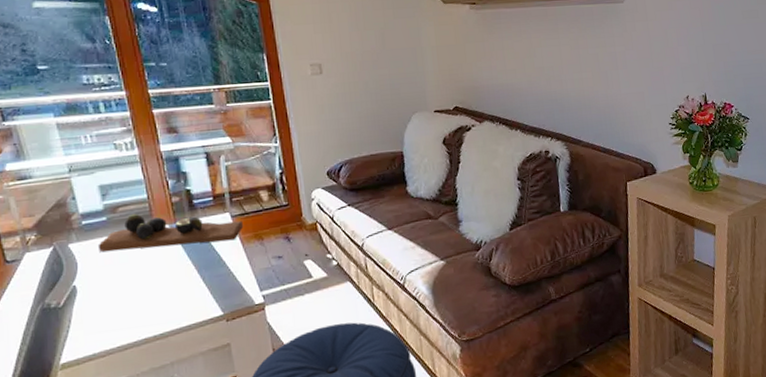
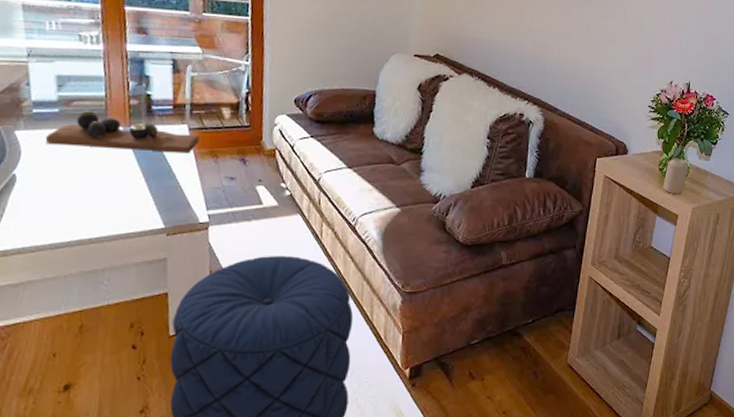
candle: none [696,169,718,206] -> present [663,158,688,195]

